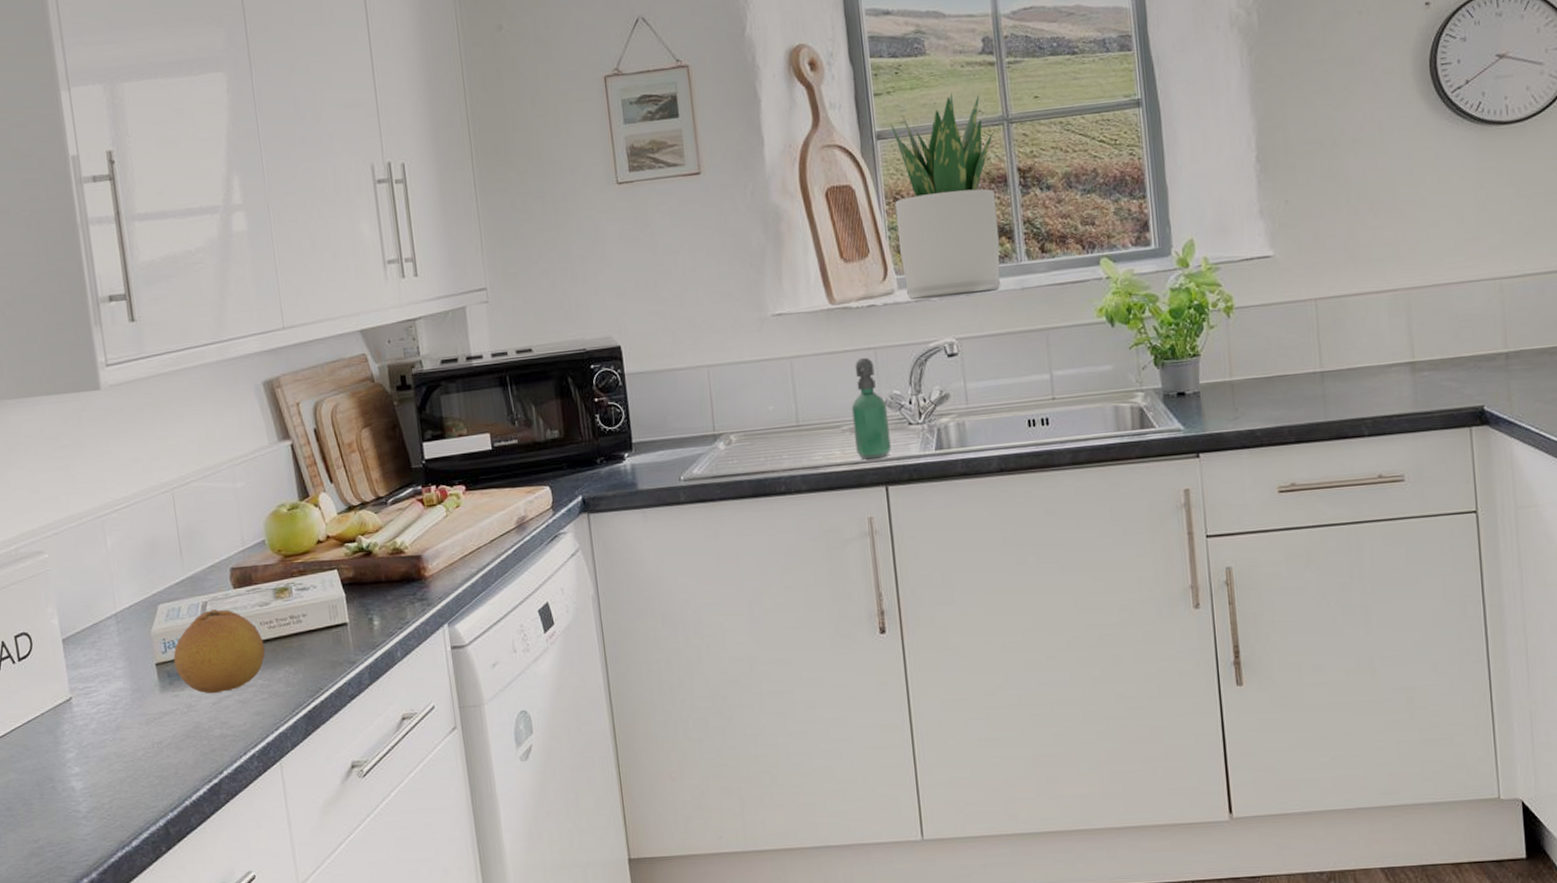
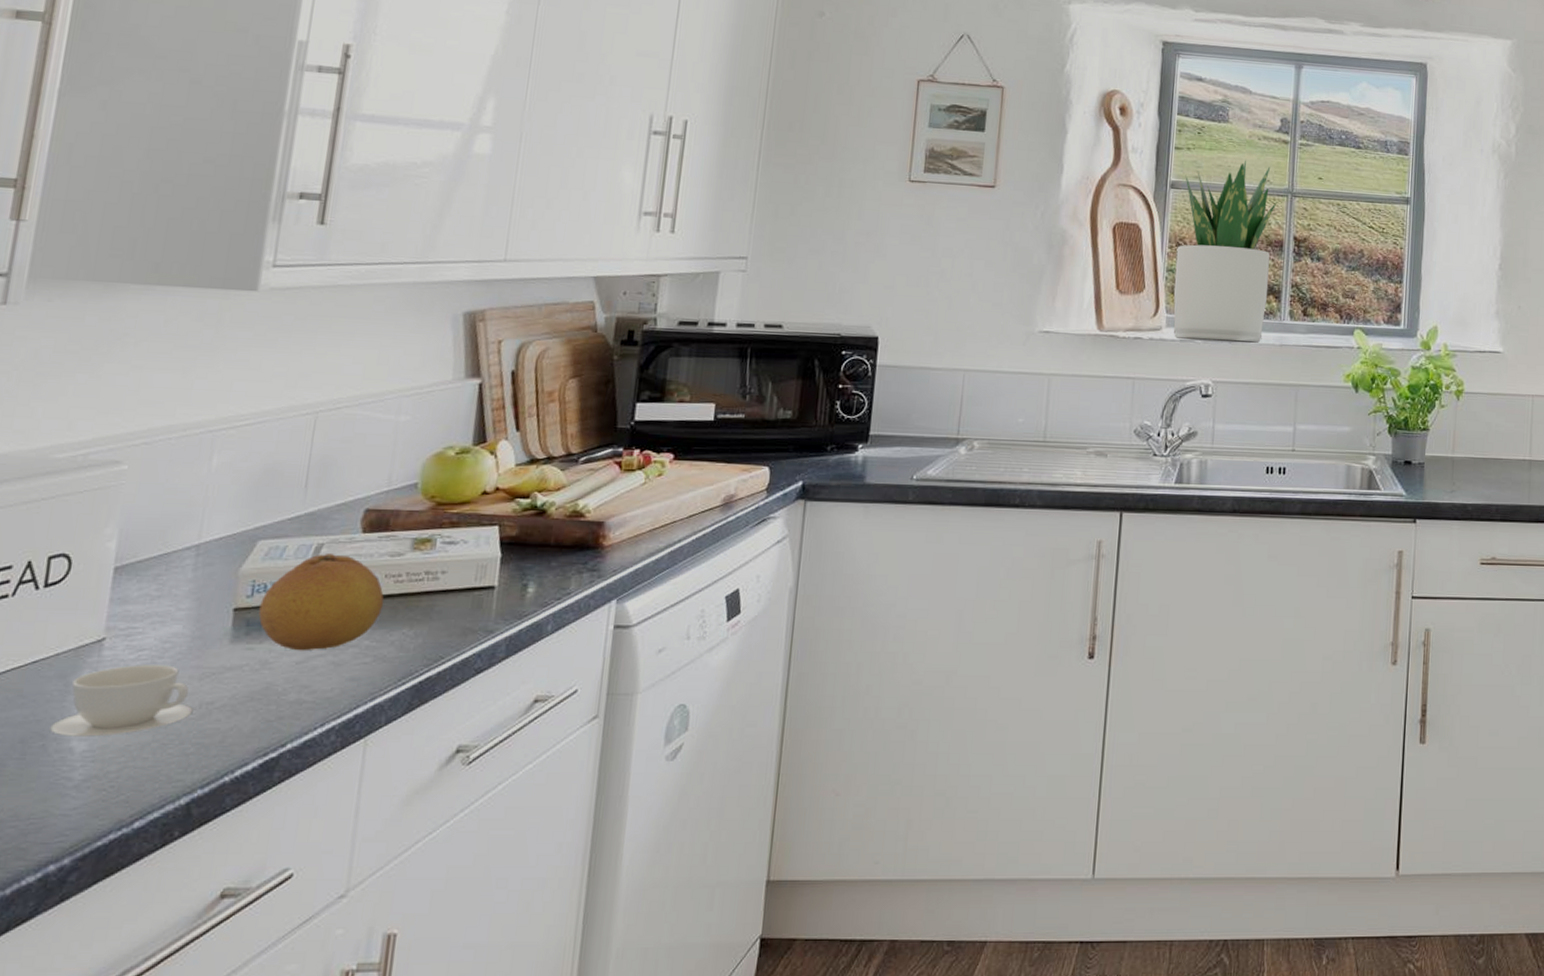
teacup: none [53,715,149,778] -> present [49,665,194,737]
soap dispenser: present [851,357,891,460] -> none [1098,385,1136,484]

